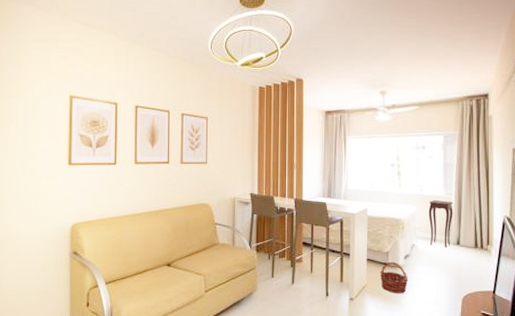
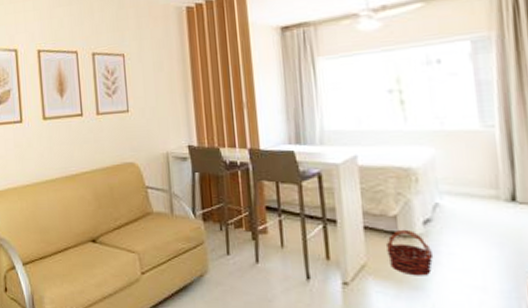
side table: present [428,200,453,248] -> none [456,136,500,206]

